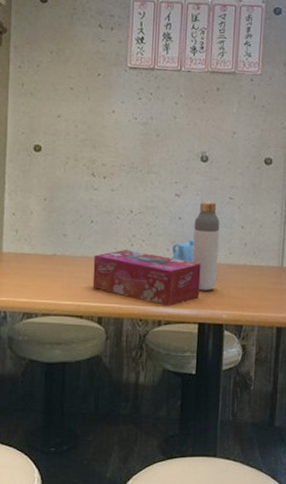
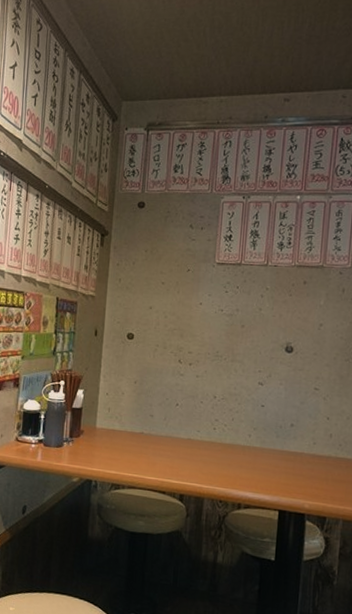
tissue box: present [92,250,201,307] -> none [175,432,283,491]
teapot: present [171,239,195,264] -> none [252,427,277,451]
bottle: present [192,201,220,291] -> none [274,390,304,479]

